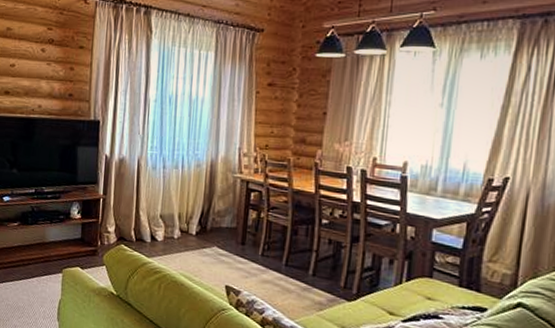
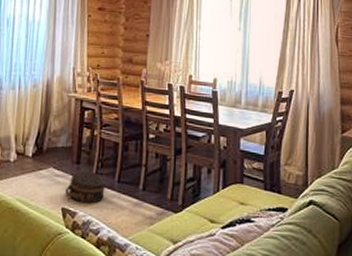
hat box: none [229,252,273,284] -> present [65,171,106,203]

